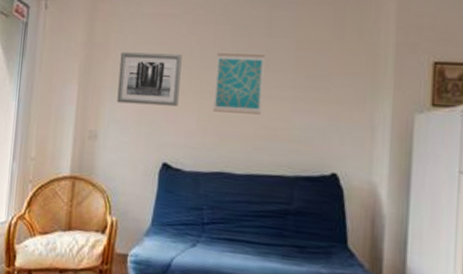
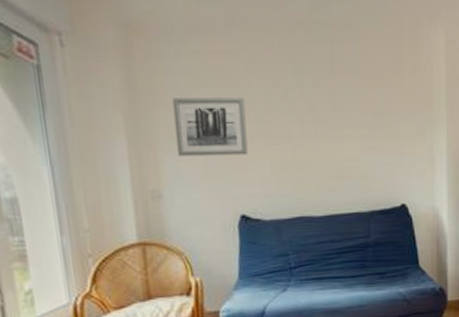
wall art: present [213,53,265,115] -> none [281,94,334,157]

